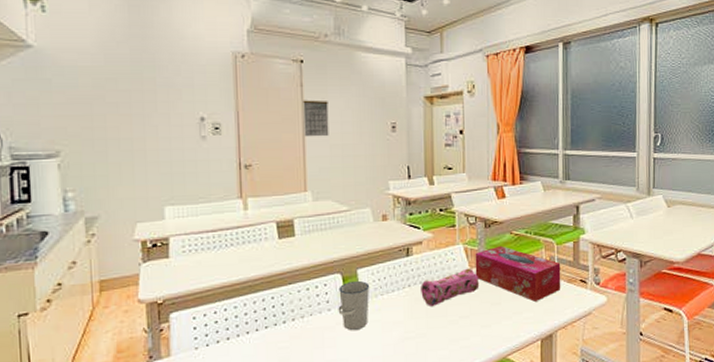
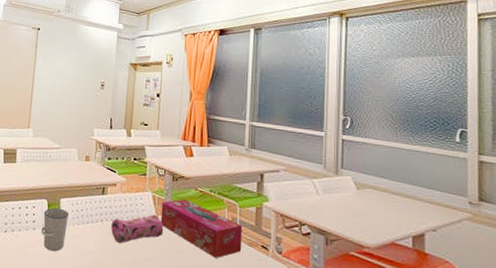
calendar: present [303,100,329,137] -> none [33,58,54,88]

